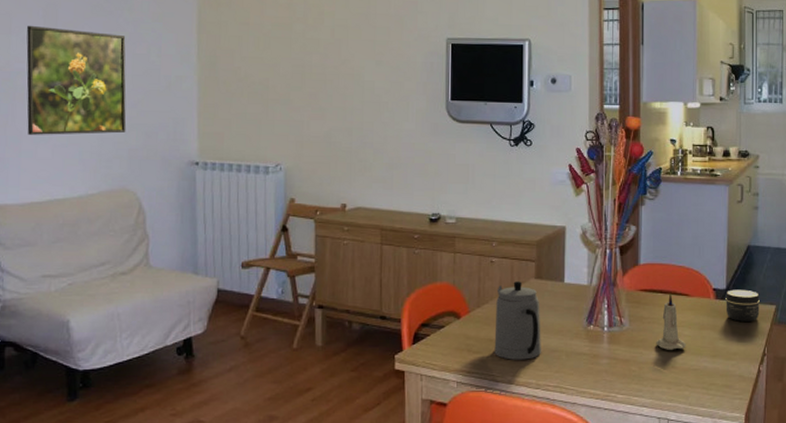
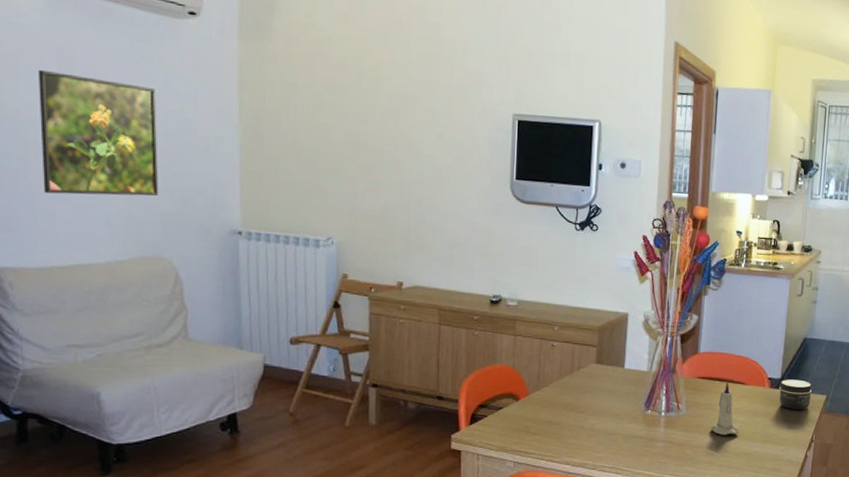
teapot: present [494,281,541,360] -> none [552,366,600,442]

